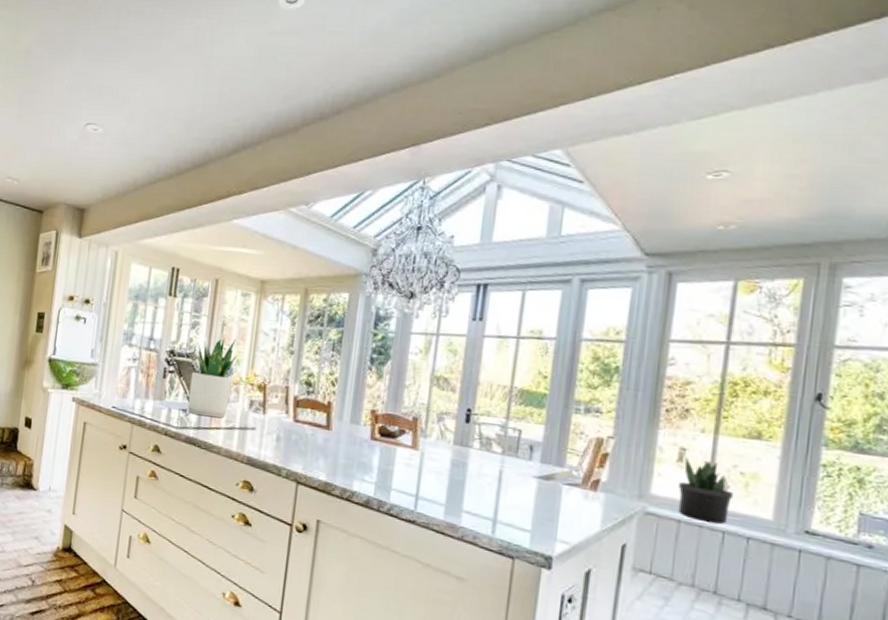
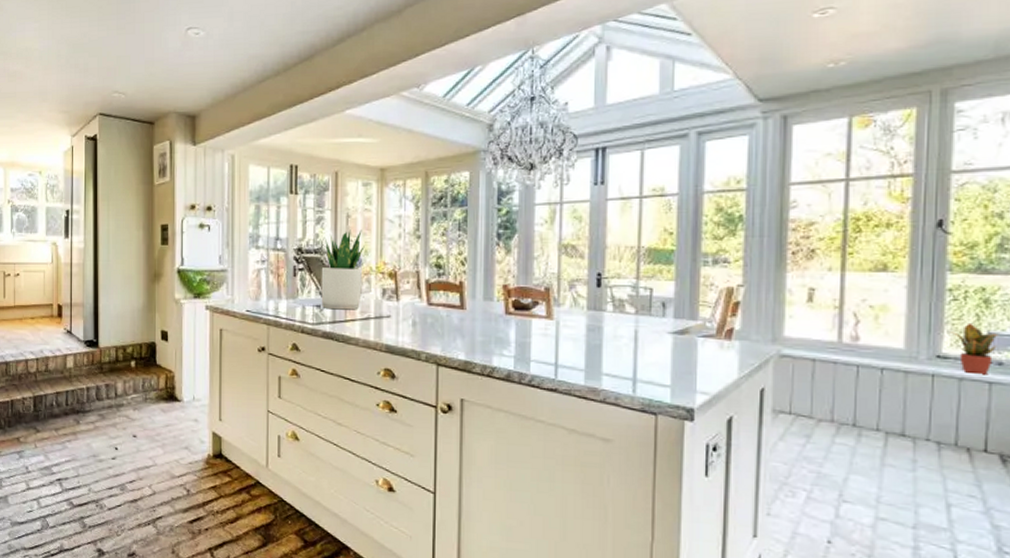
planter: present [678,457,734,525] -> none [810,297,865,359]
potted plant: none [821,501,871,557] -> present [950,322,999,375]

